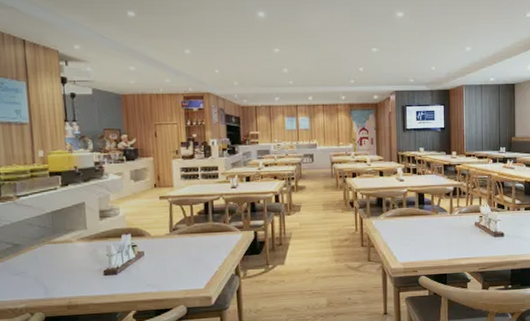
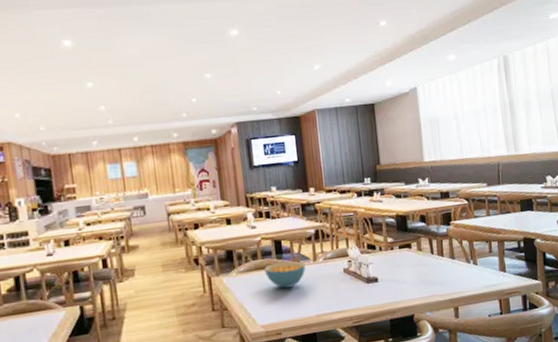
cereal bowl: none [408,211,443,234] -> present [264,260,306,289]

